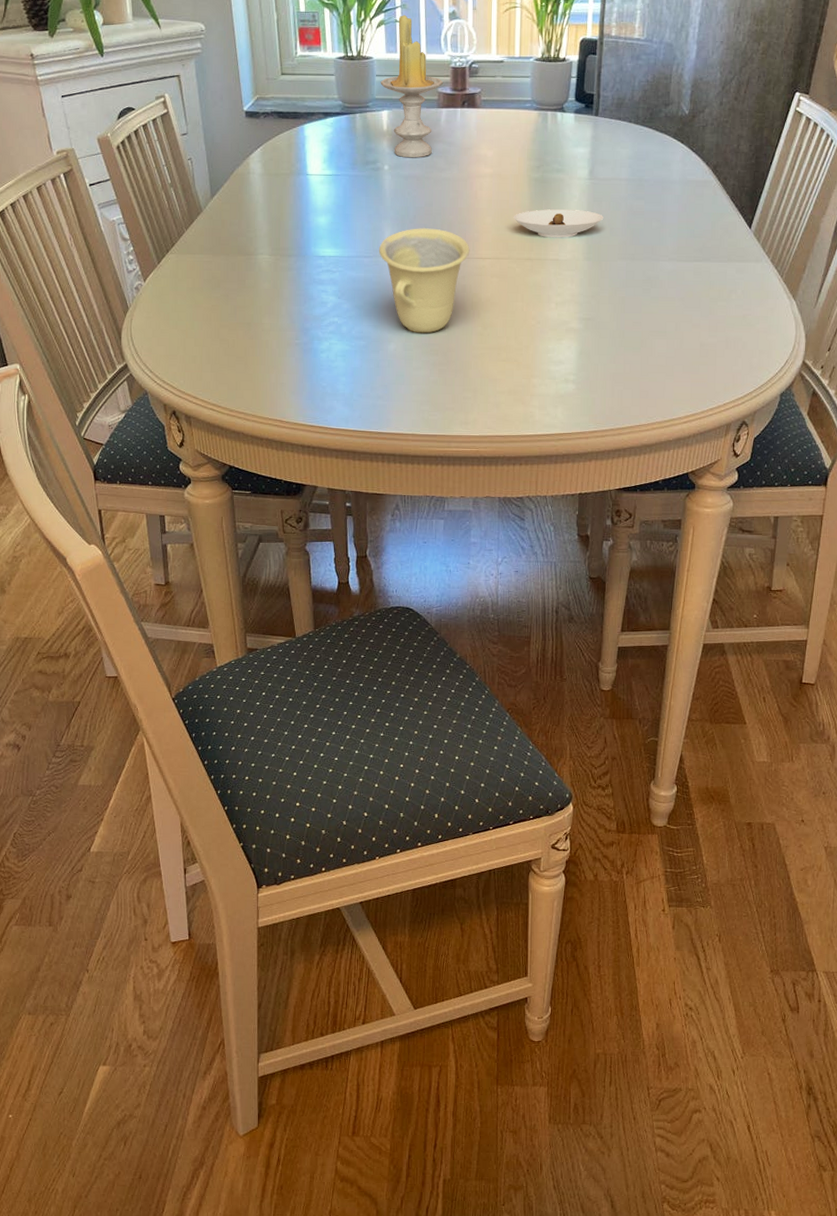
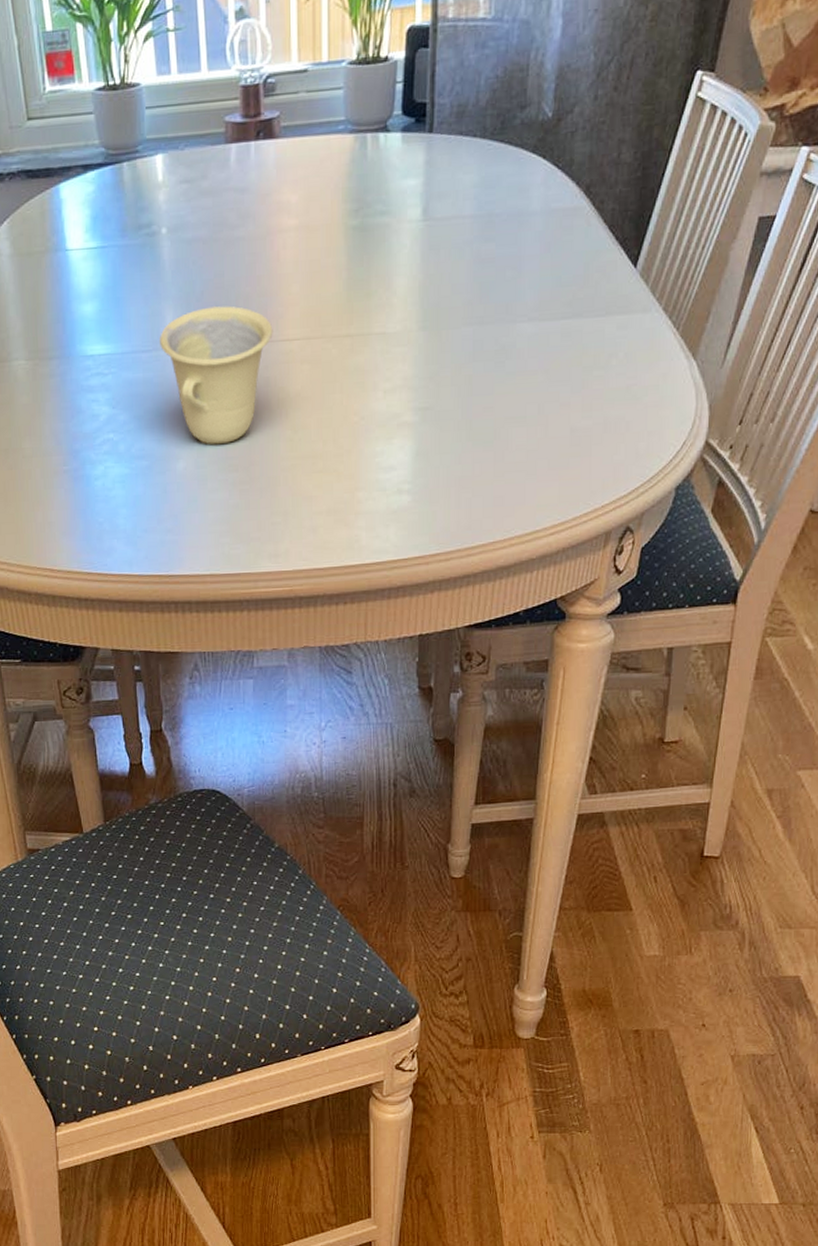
candle: present [380,15,444,158] -> none [151,20,232,215]
saucer: present [513,209,604,238] -> none [326,263,443,305]

